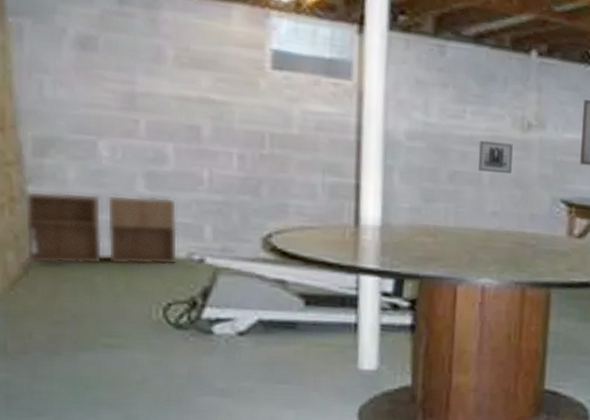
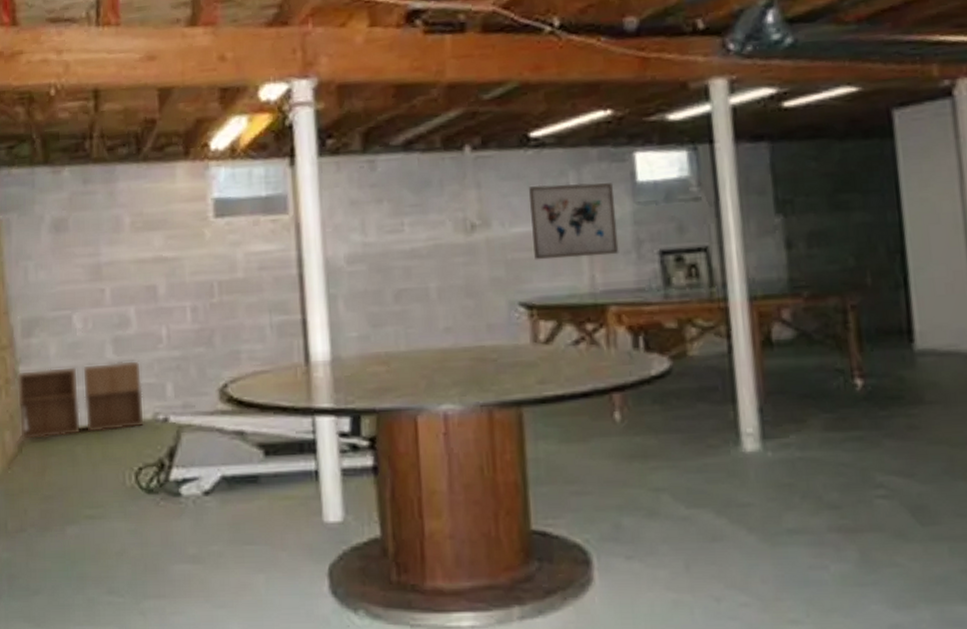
wall art: present [478,141,513,175] -> none [421,250,460,286]

